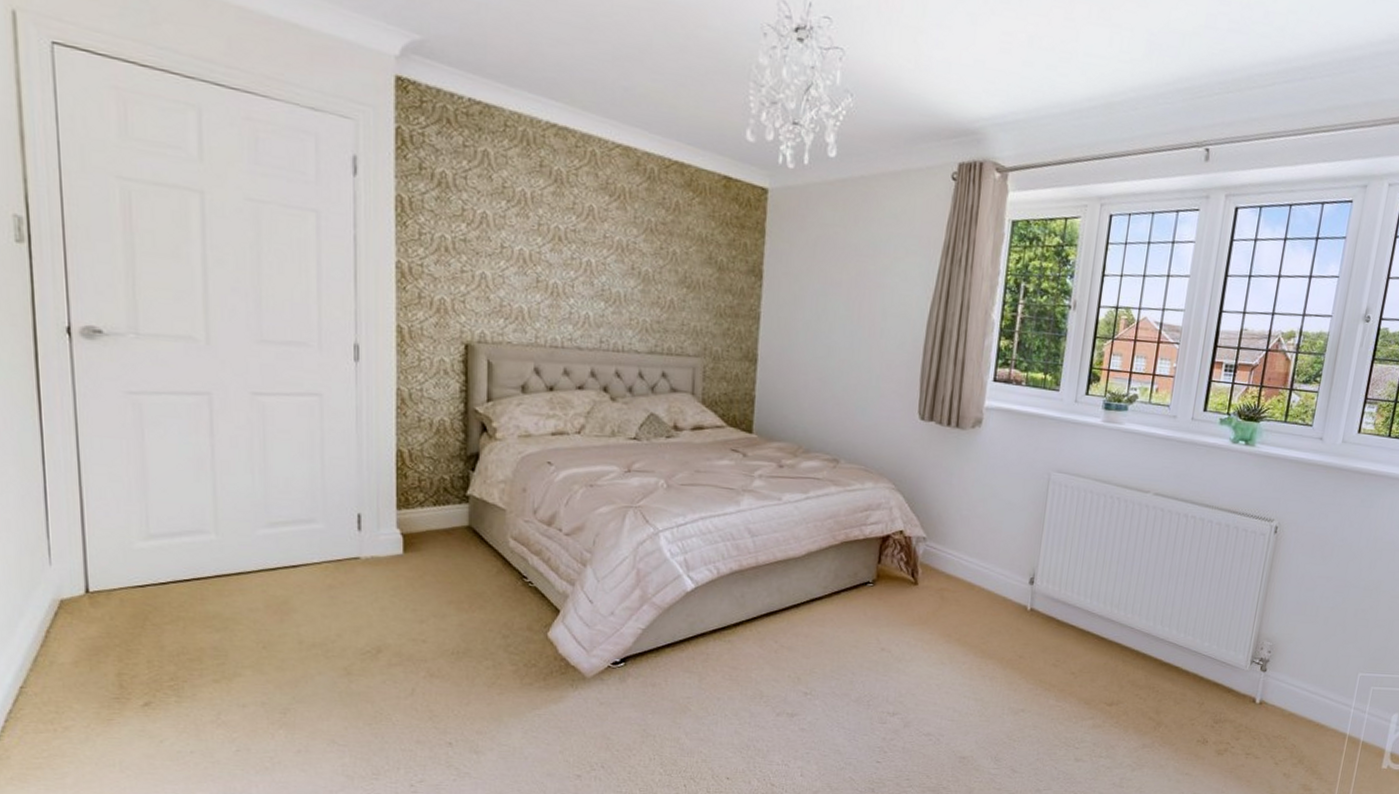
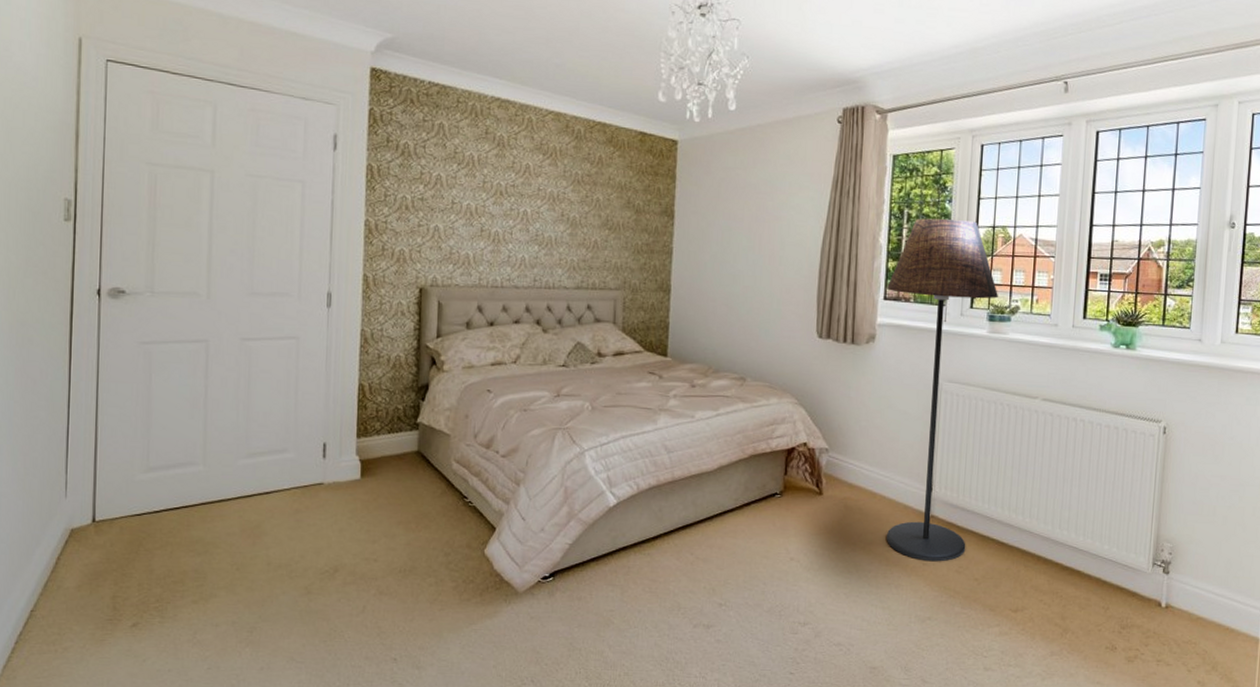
floor lamp: none [983,293,1117,655] -> present [887,218,998,562]

